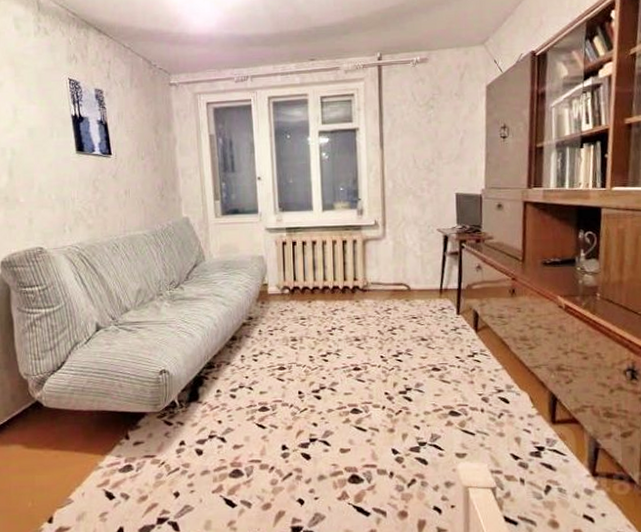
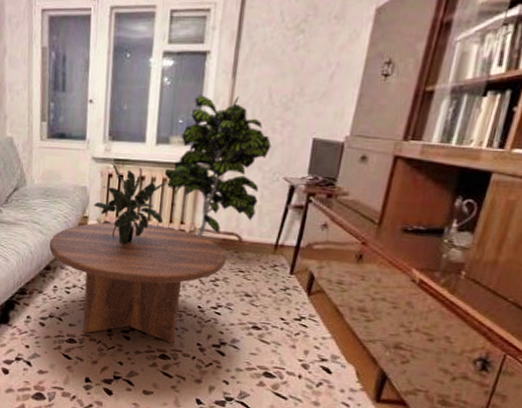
coffee table: none [233,284,400,398] -> present [49,222,227,343]
potted plant: none [272,232,339,307] -> present [94,163,170,245]
indoor plant: none [333,164,422,291] -> present [164,95,272,238]

